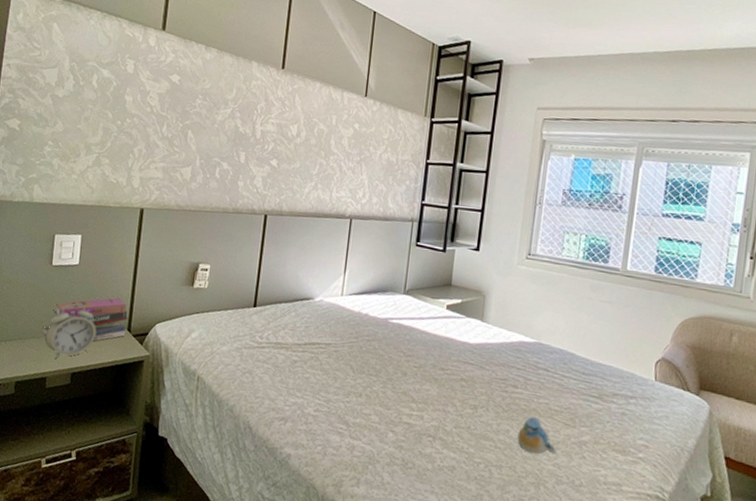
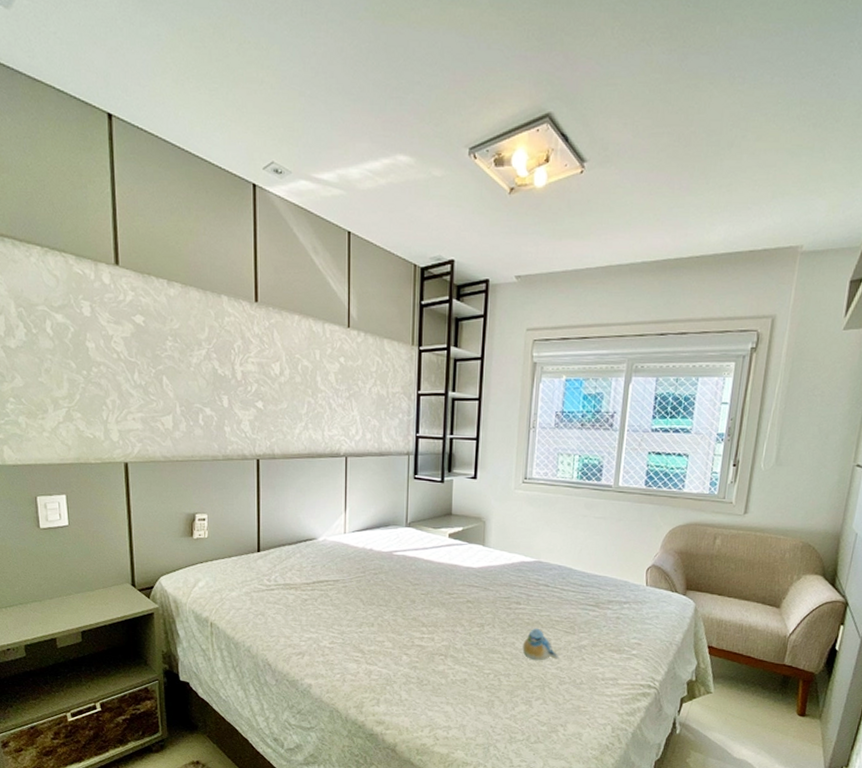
books: present [41,296,128,342] -> none [42,553,131,600]
alarm clock: present [45,303,97,358] -> none [47,564,100,619]

